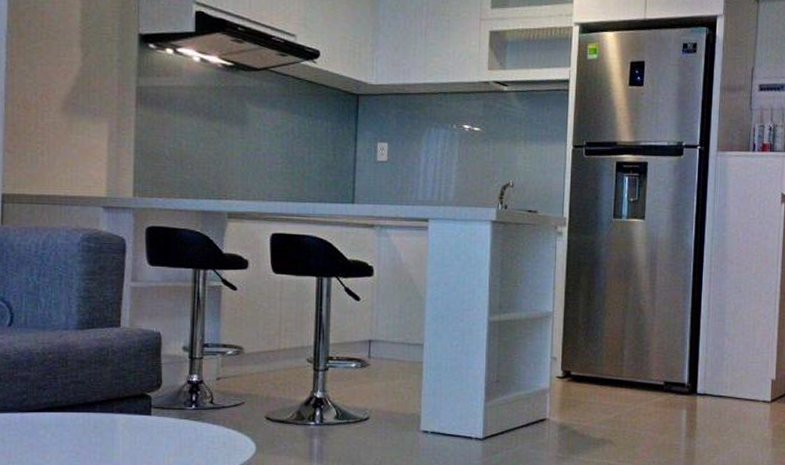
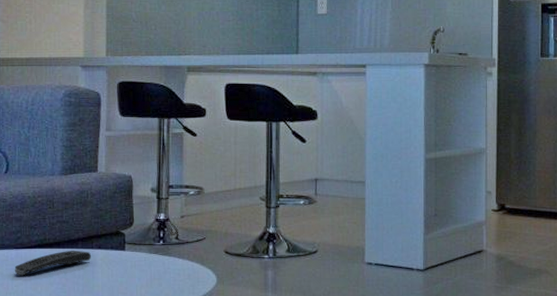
remote control: none [18,414,112,443] -> present [14,250,92,276]

